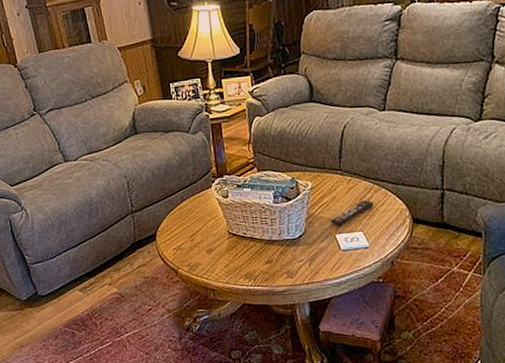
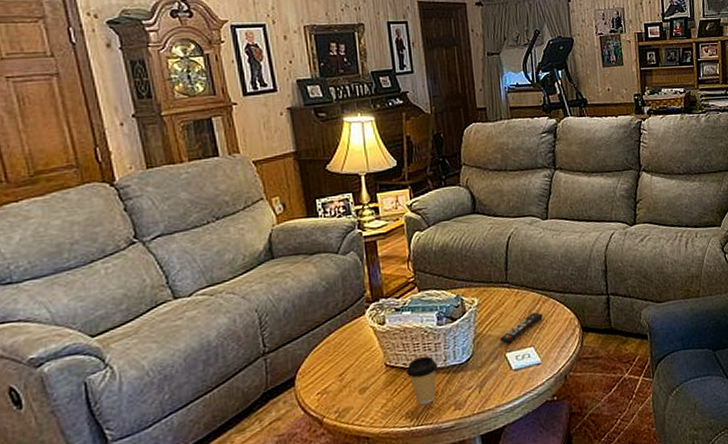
coffee cup: none [246,228,273,269] -> present [406,355,438,405]

